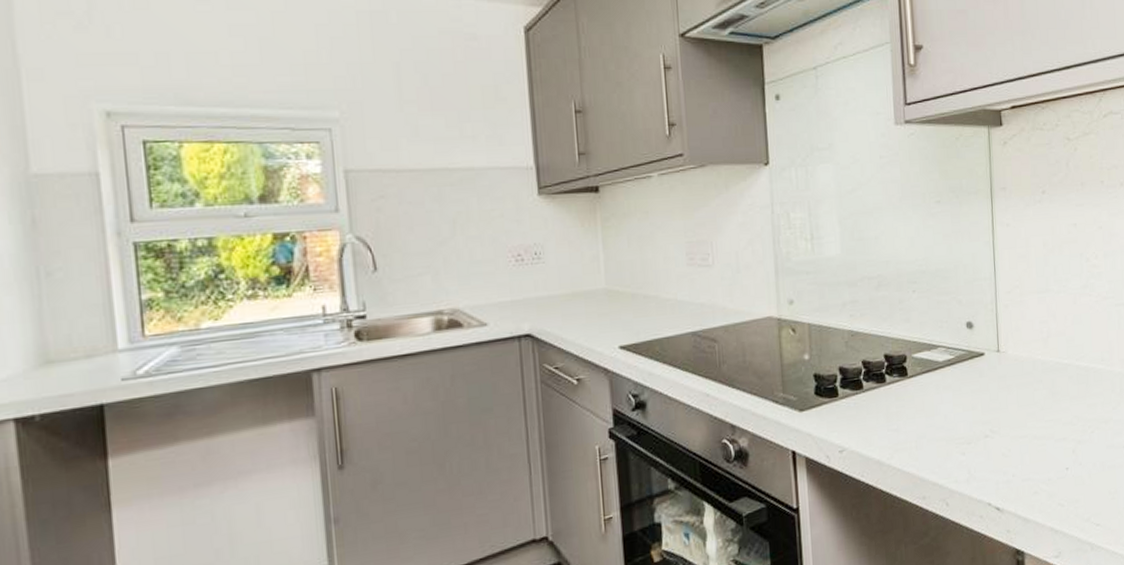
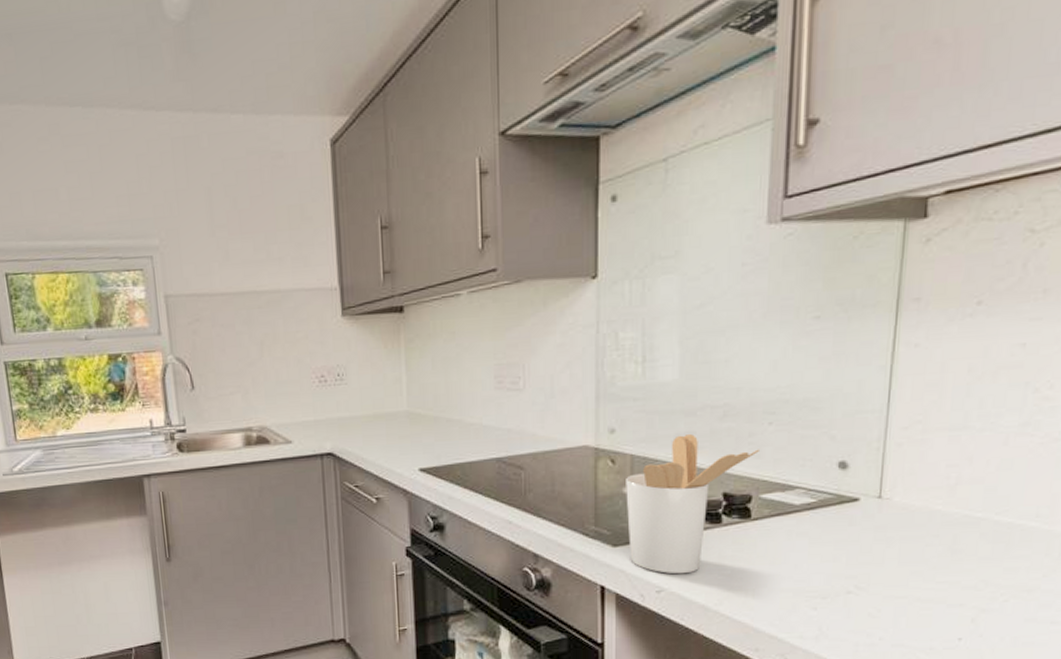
utensil holder: none [806,303,909,433] -> present [626,434,761,574]

